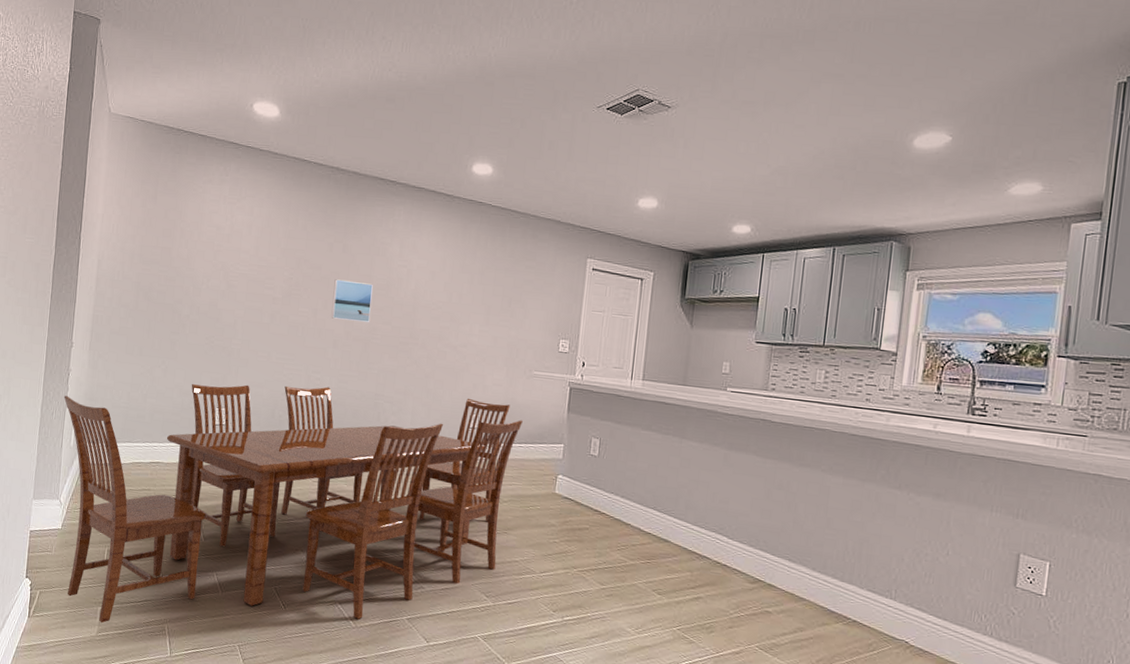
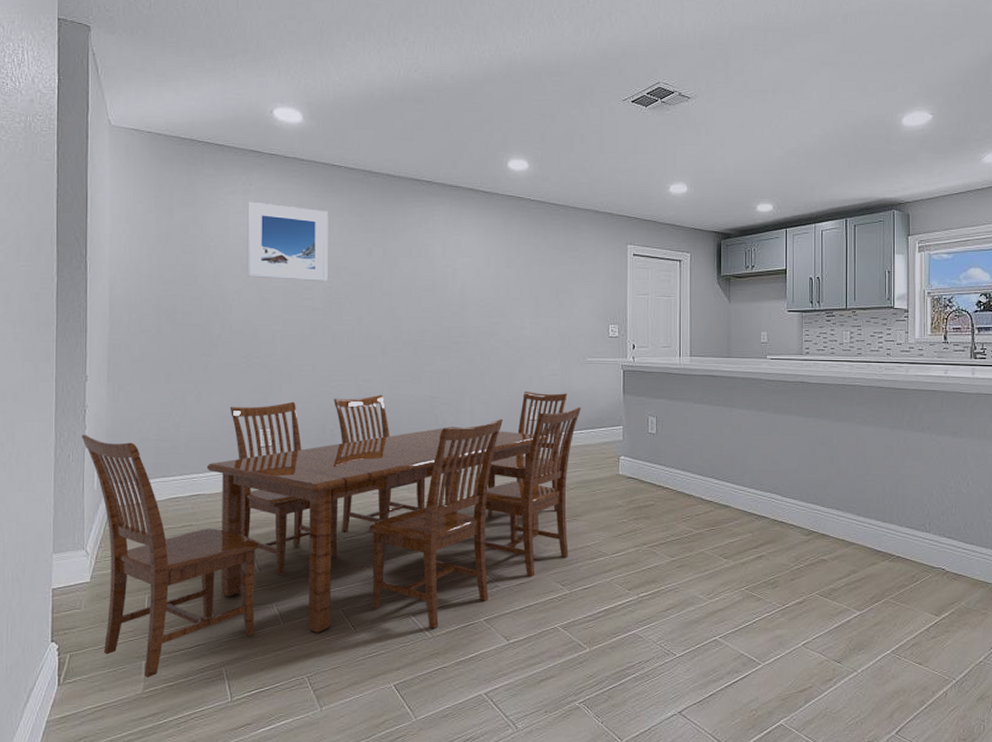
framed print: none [216,191,295,273] -> present [247,201,329,282]
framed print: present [331,279,373,323] -> none [377,284,419,326]

